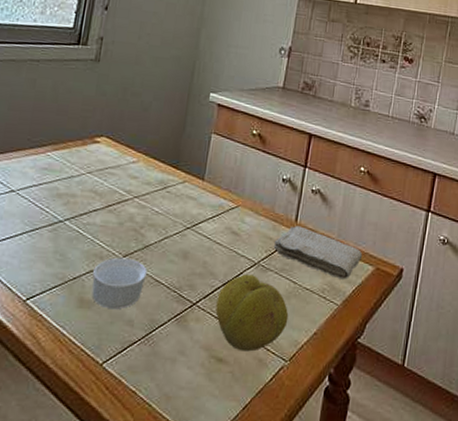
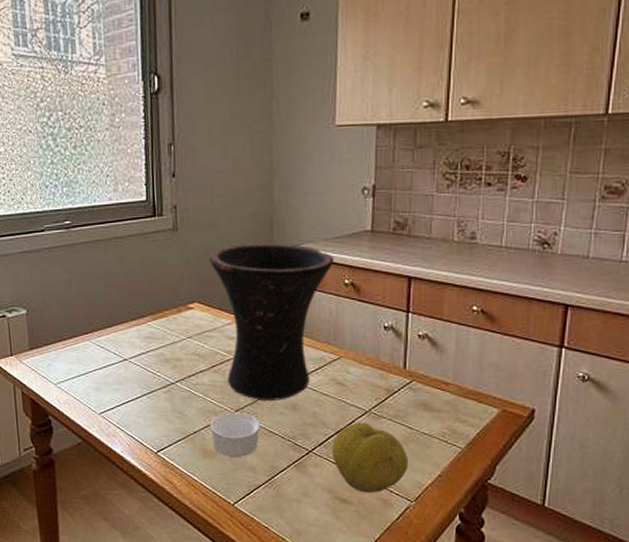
vase: none [121,83,246,247] -> present [209,243,334,400]
washcloth: present [273,226,363,279] -> none [383,373,485,423]

